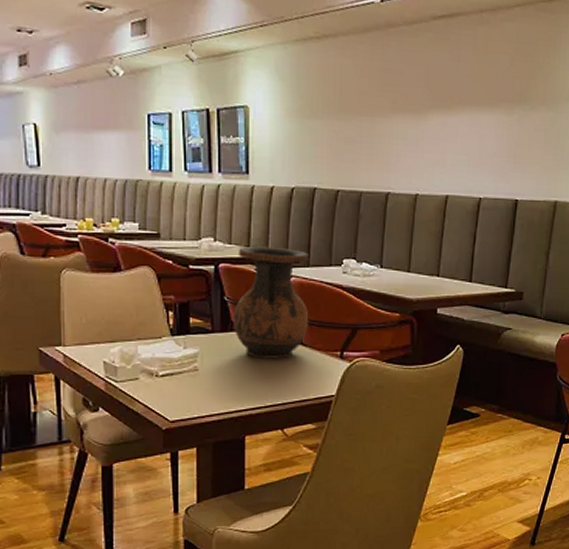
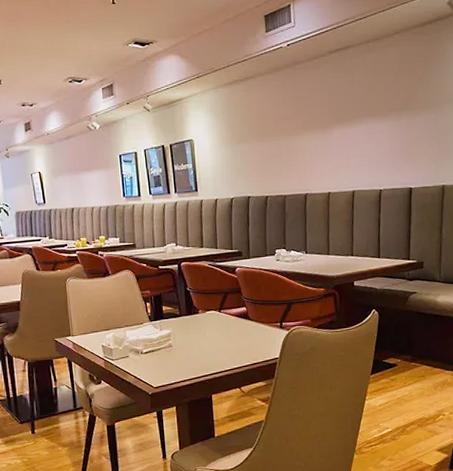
vase: present [233,246,309,359] -> none [195,245,253,333]

